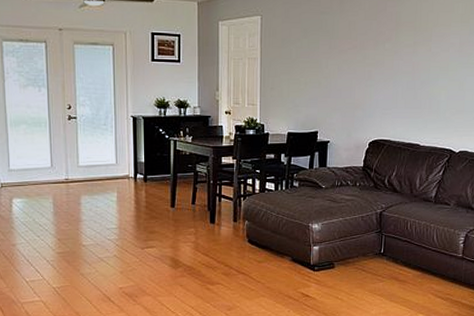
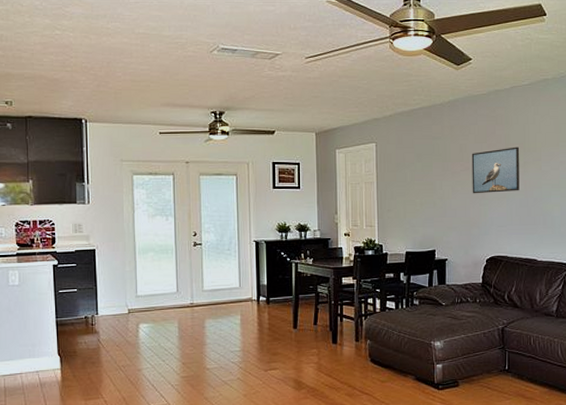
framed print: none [358,25,410,75] -> present [471,147,520,194]

